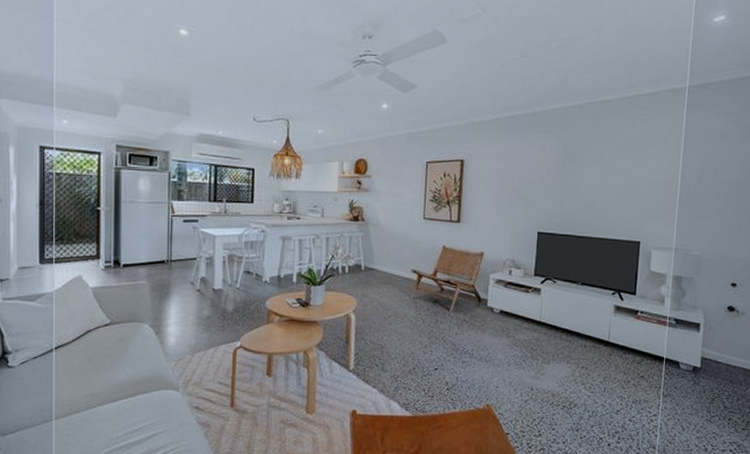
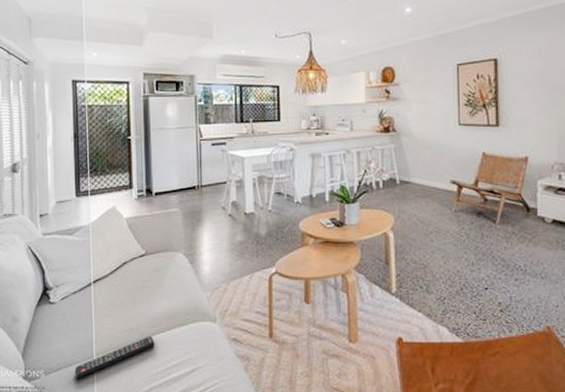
remote control: none [32,401,116,441] -> present [74,336,155,379]

